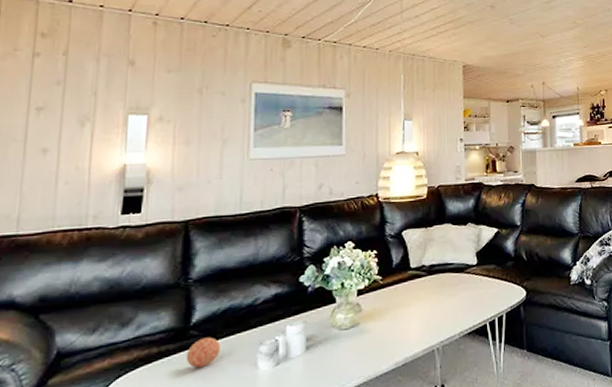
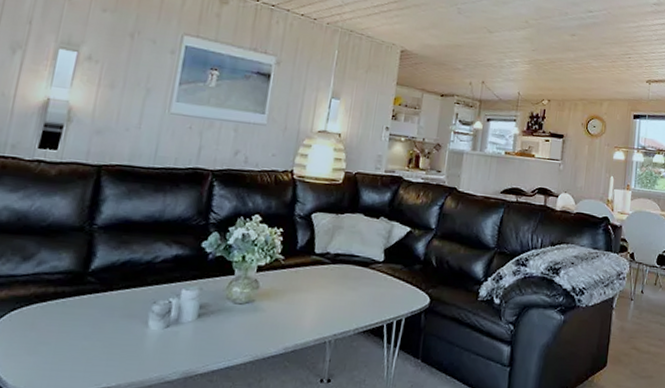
decorative ball: present [186,337,220,368] -> none [79,286,115,315]

